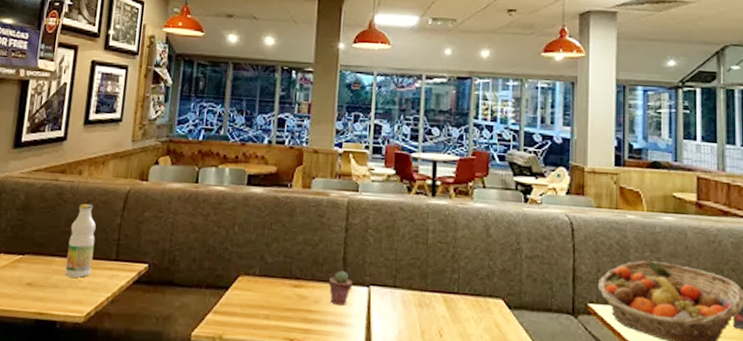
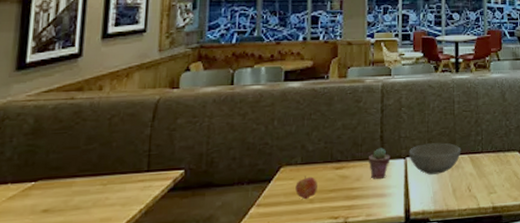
bottle: present [65,203,96,278] -> none [88,119,123,196]
apple: none [252,289,275,315] -> present [295,176,317,200]
bowl: none [373,273,434,311] -> present [408,142,462,175]

